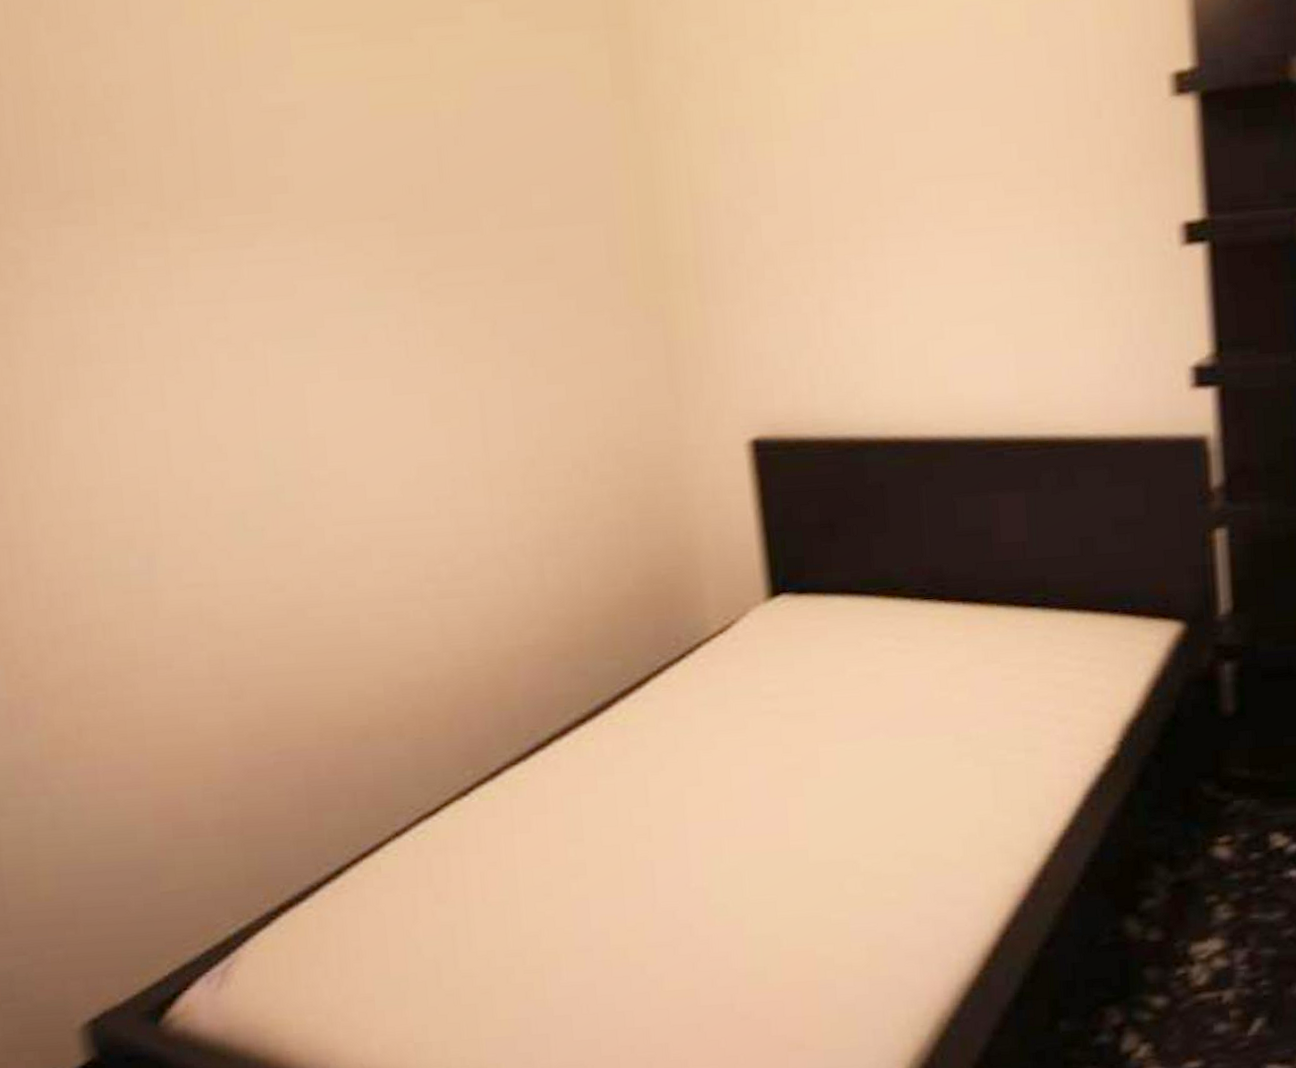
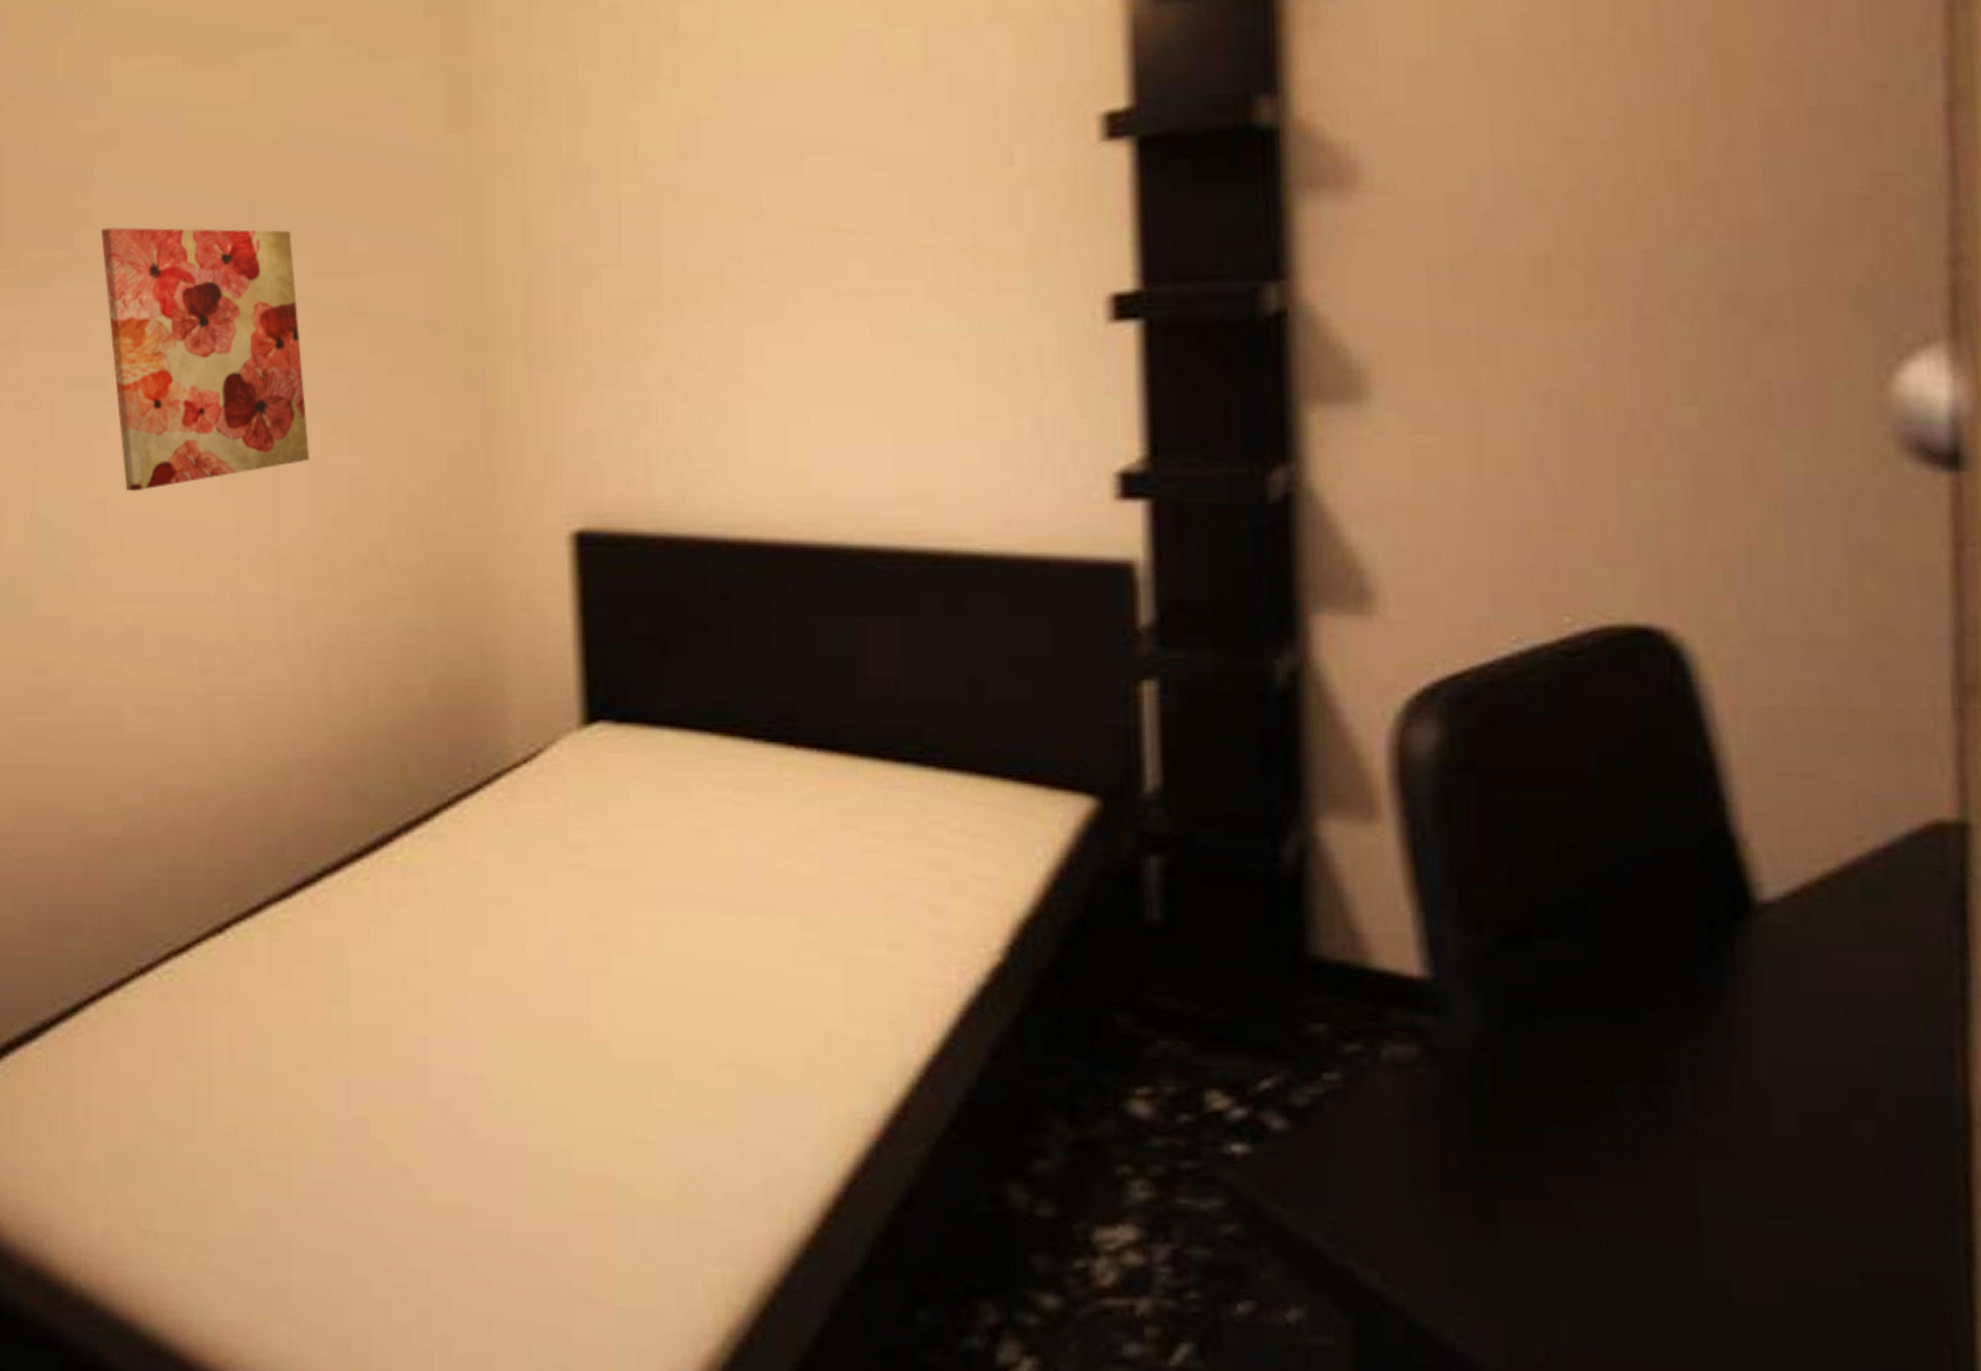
wall art: none [296,189,512,428] -> present [100,227,310,492]

